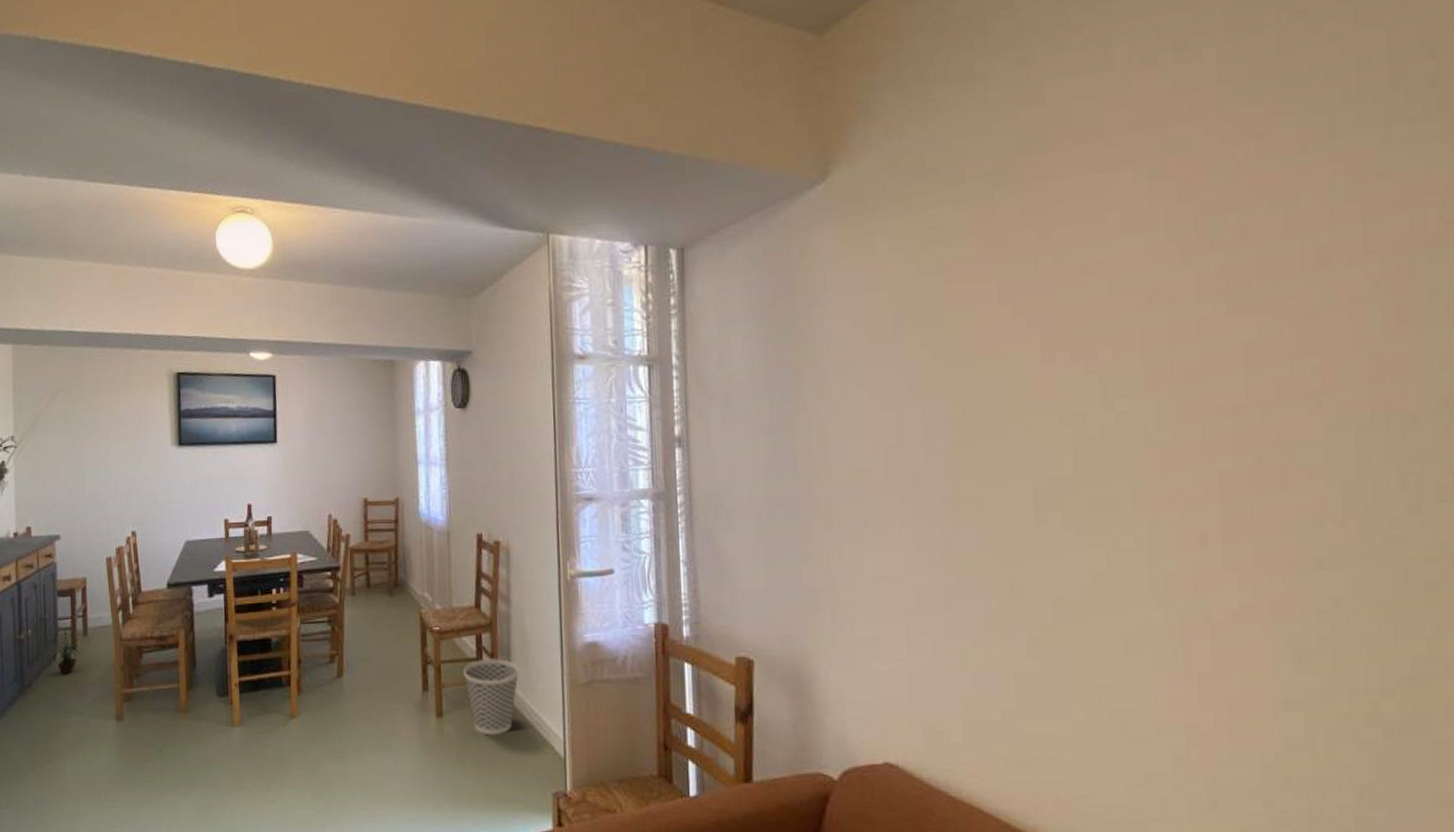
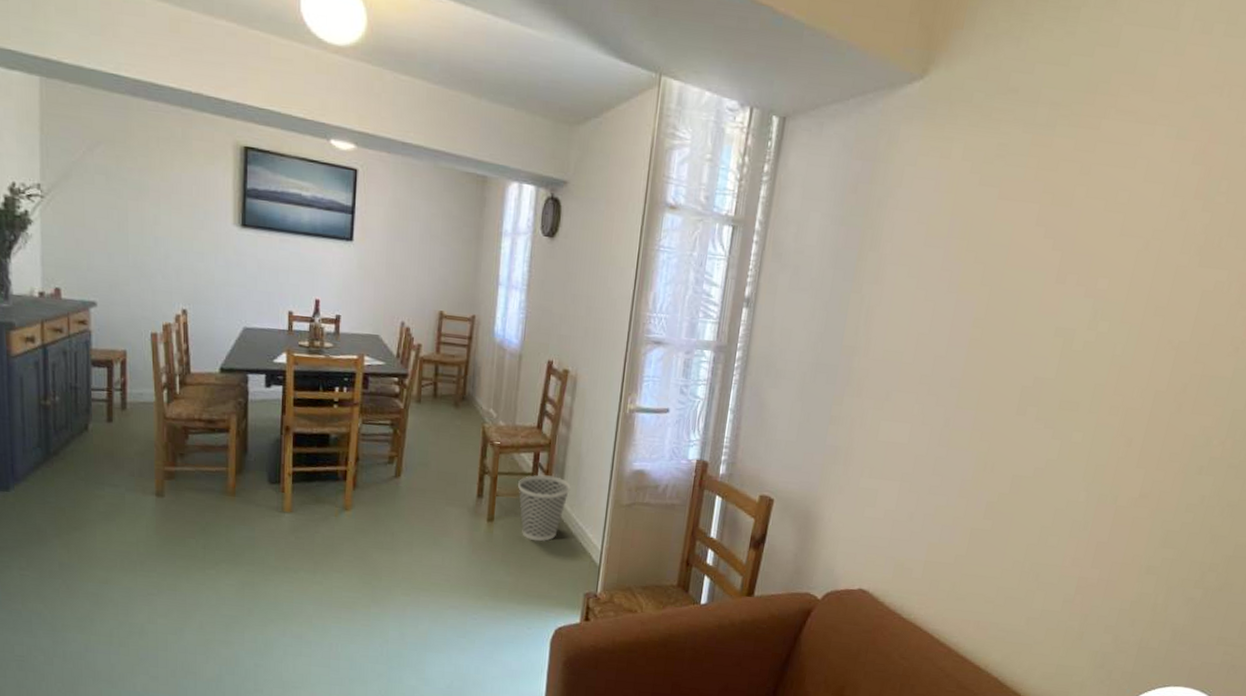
potted plant: present [53,628,82,674] -> none [85,399,119,446]

